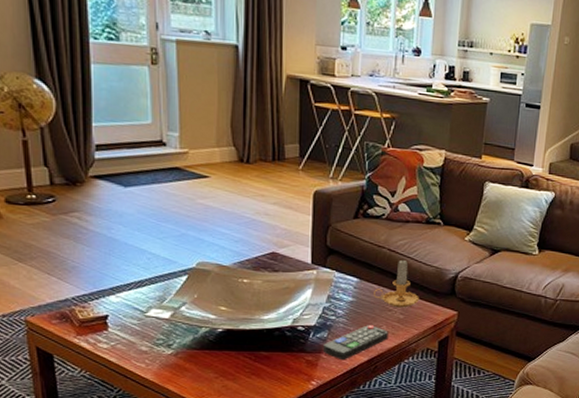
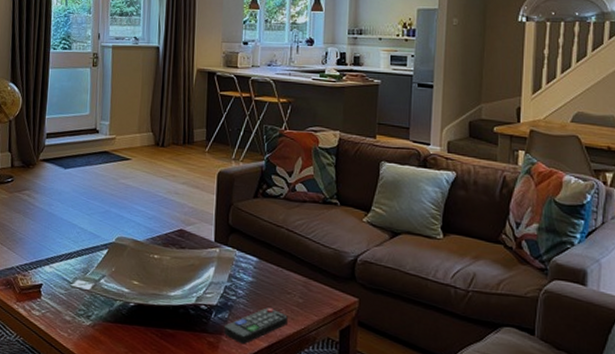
candle: present [374,259,419,308] -> none [273,240,318,292]

